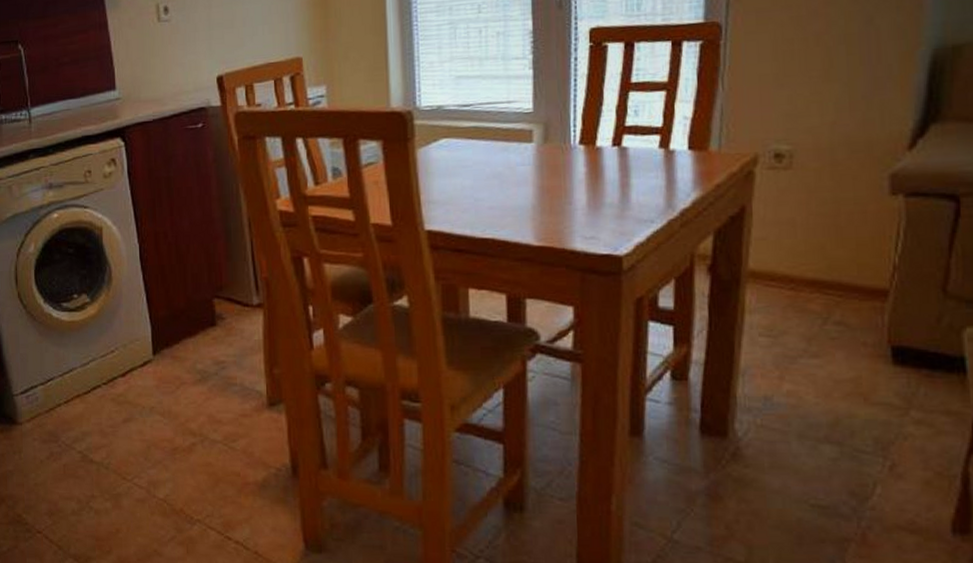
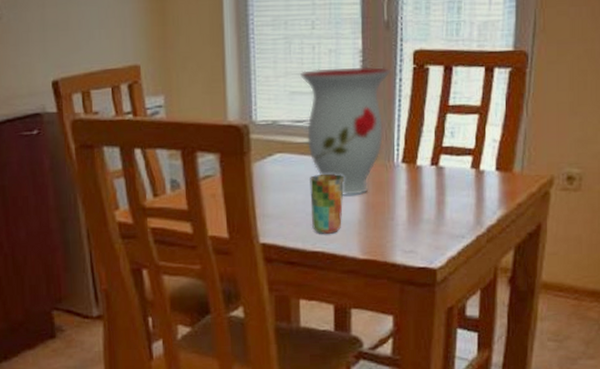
vase: none [467,47,566,180] -> present [300,66,392,196]
cup: none [478,158,515,220] -> present [310,174,344,234]

